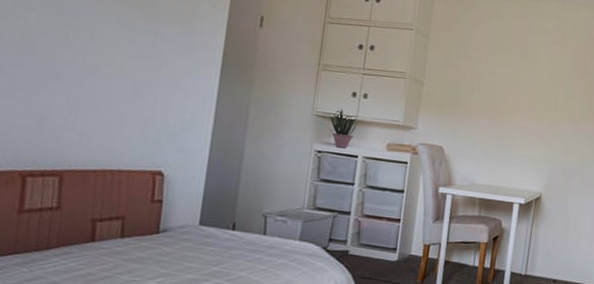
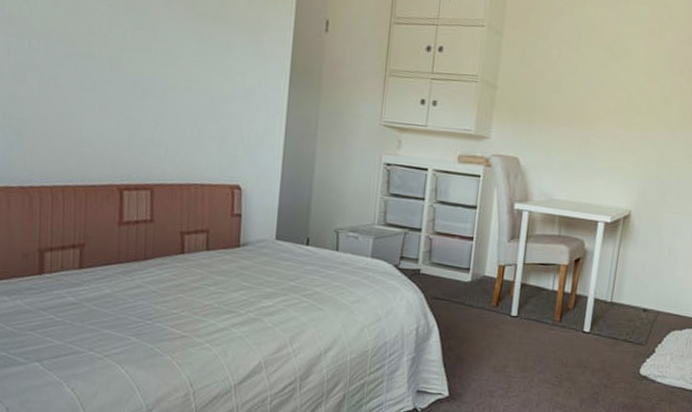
potted plant: present [330,109,358,150] -> none [398,118,427,162]

